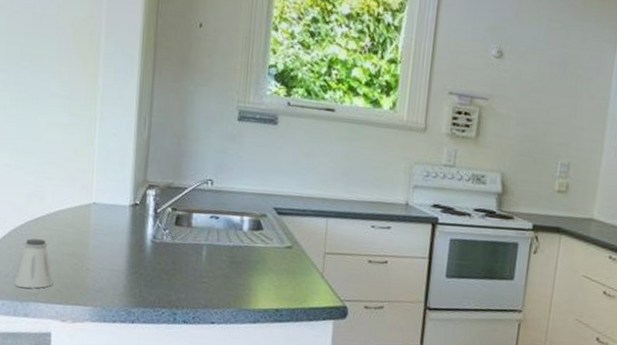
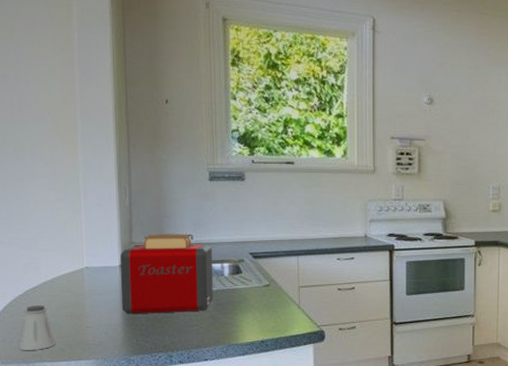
toaster: none [127,174,233,267] -> present [120,234,213,314]

